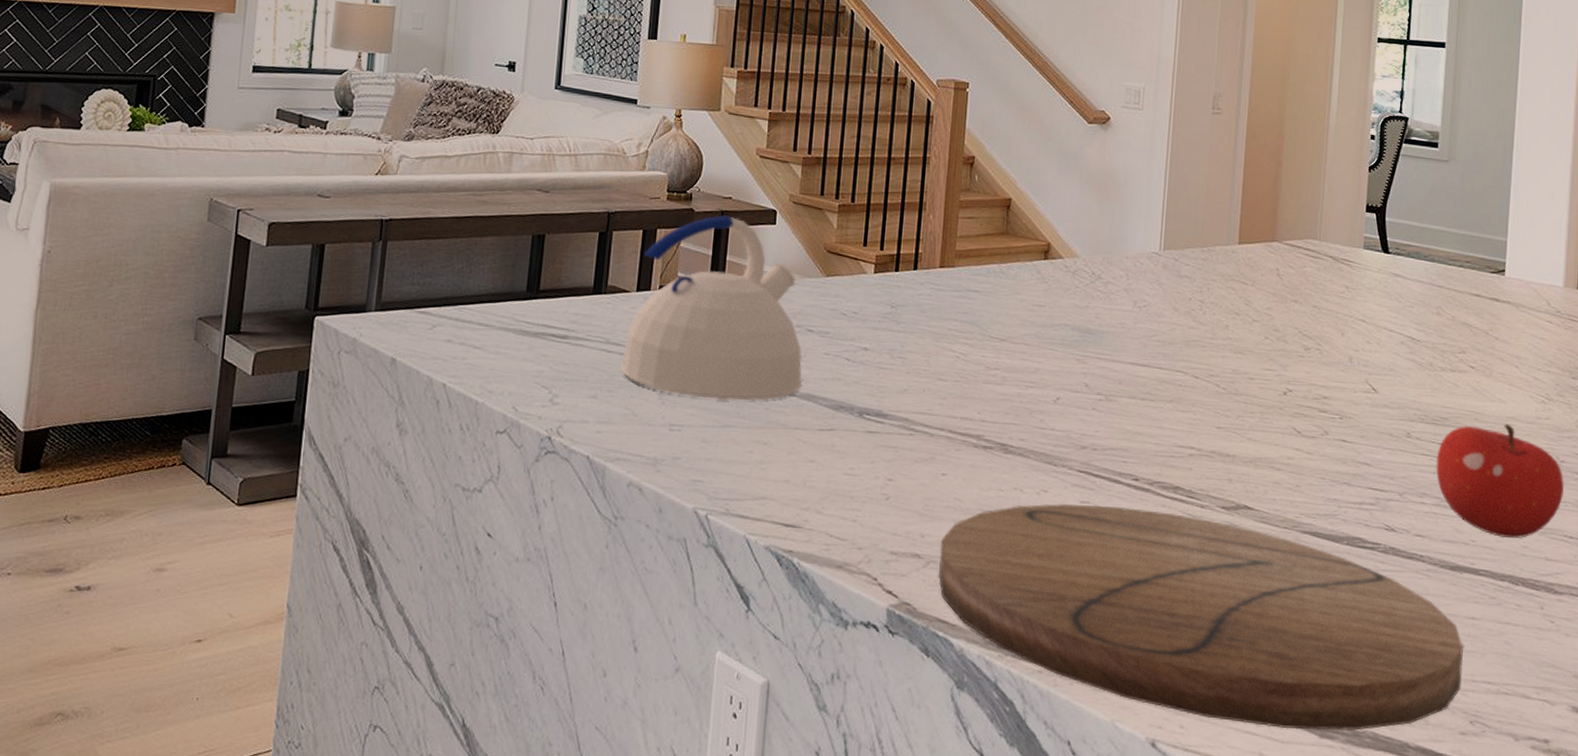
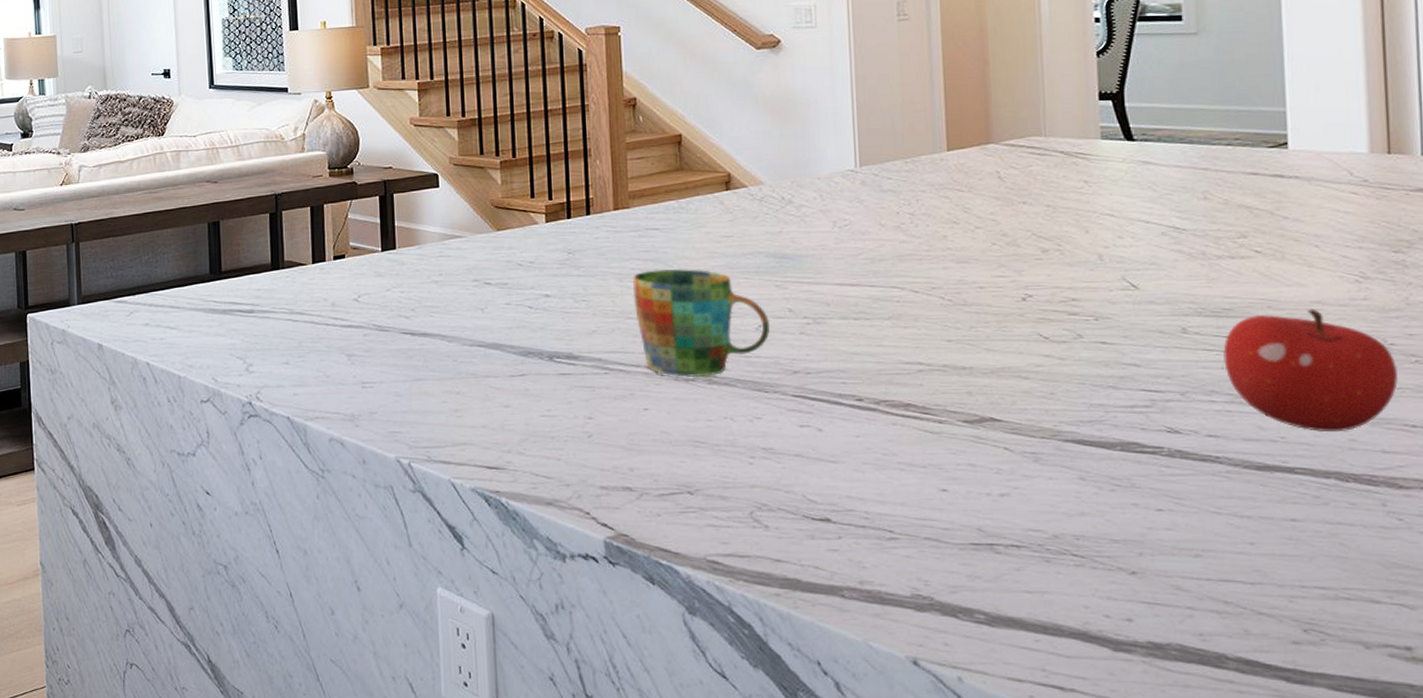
kettle: present [620,215,803,401] -> none [307,184,488,357]
cutting board: present [938,503,1463,731] -> none [651,428,1287,644]
mug: none [946,332,1068,446] -> present [633,268,771,378]

